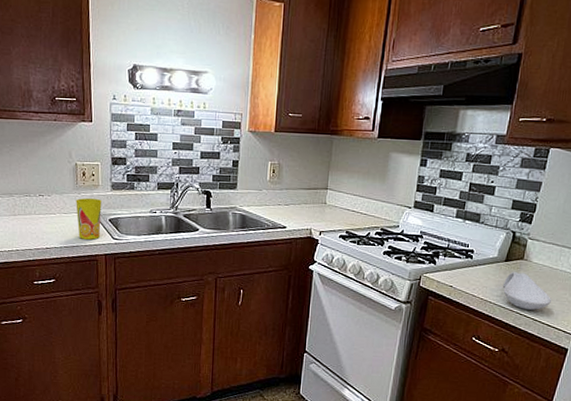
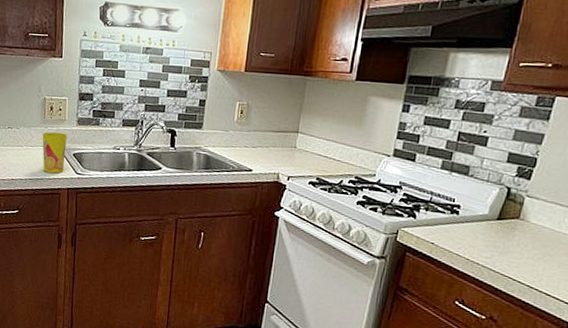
spoon rest: present [502,271,551,310] -> none [493,231,552,276]

